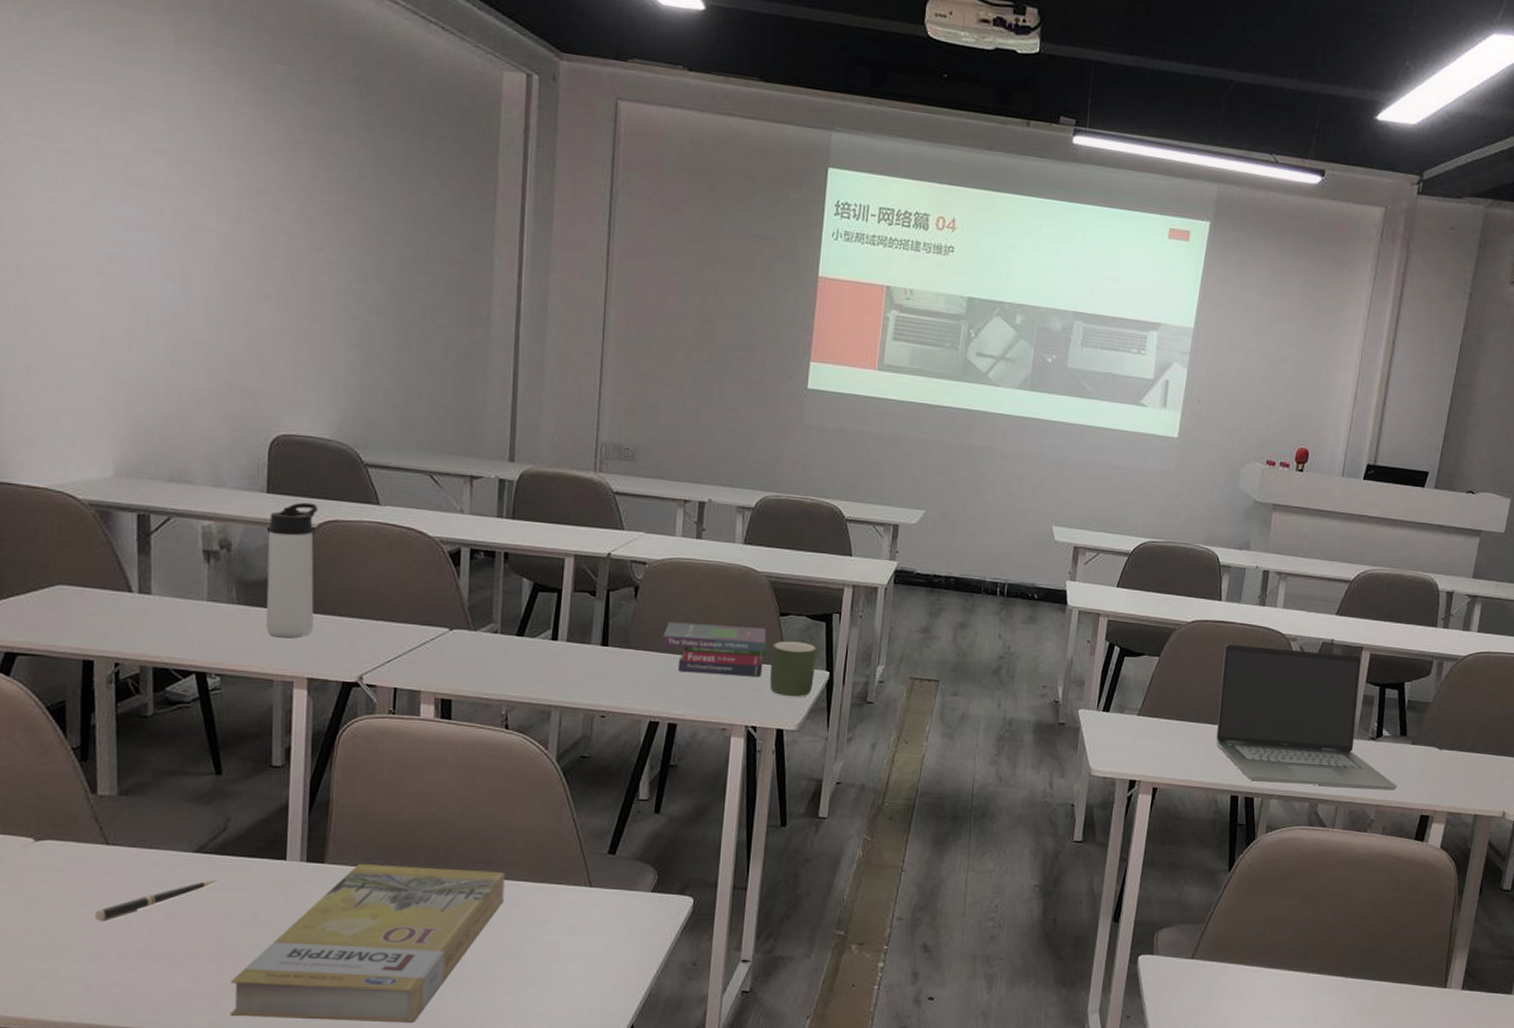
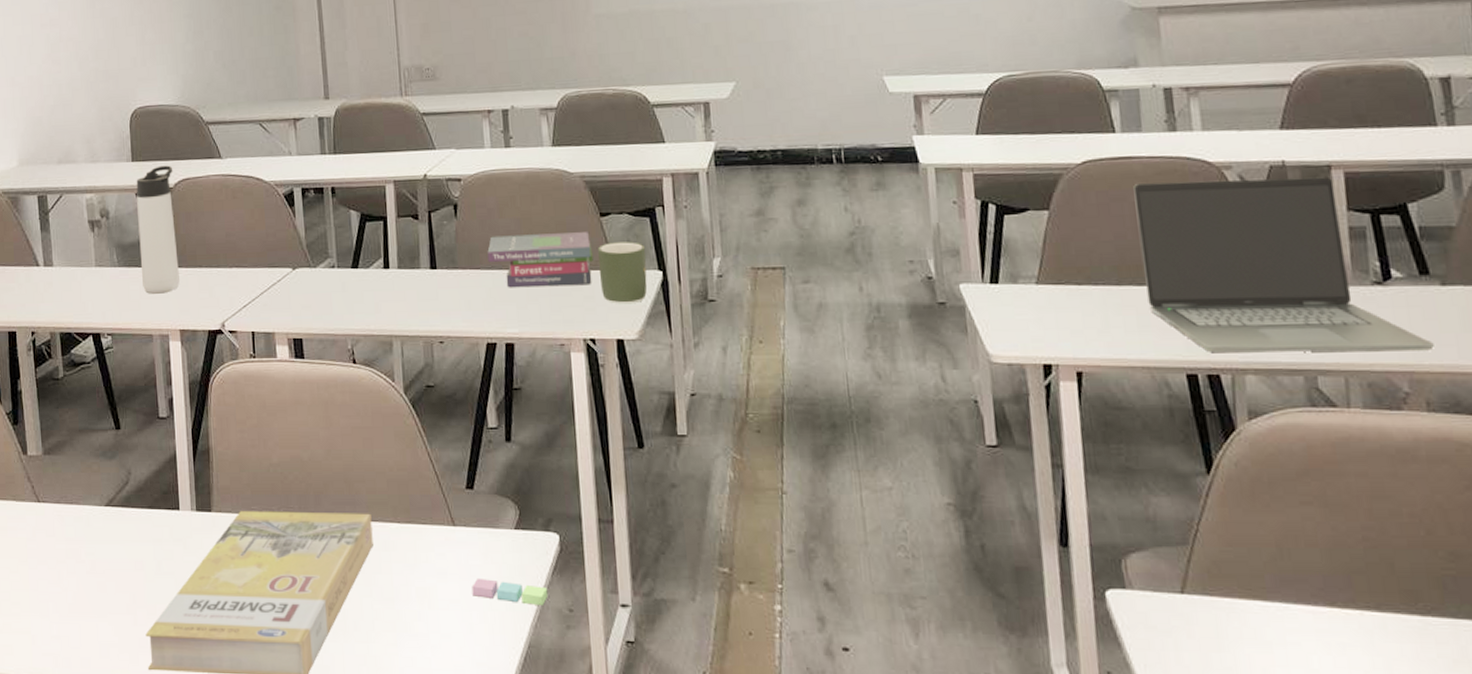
pen: present [95,880,218,923] -> none [34,533,127,578]
sticky notes: none [600,934,675,961] -> present [472,577,549,607]

